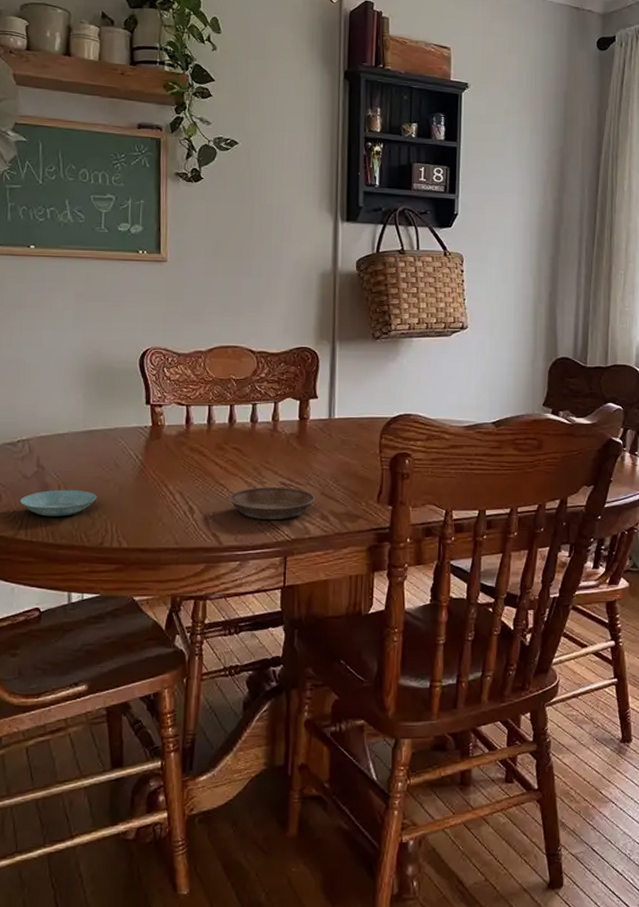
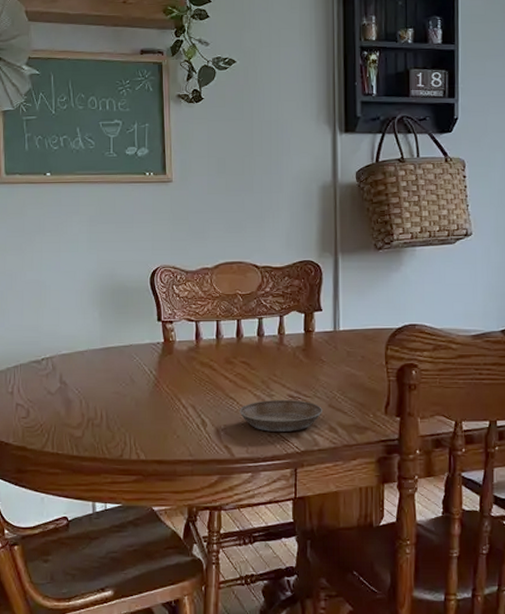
saucer: present [19,489,98,517] -> none [45,404,116,430]

